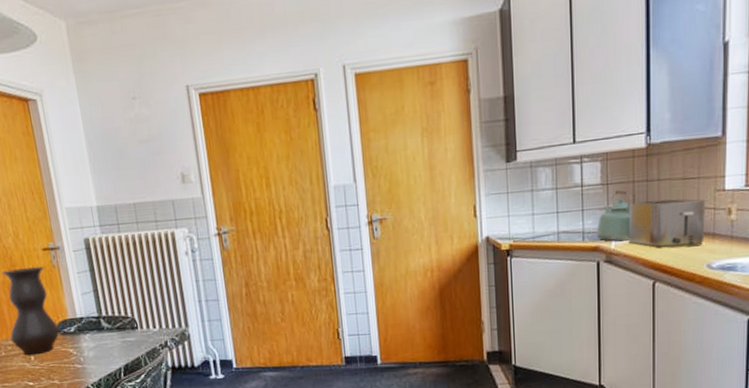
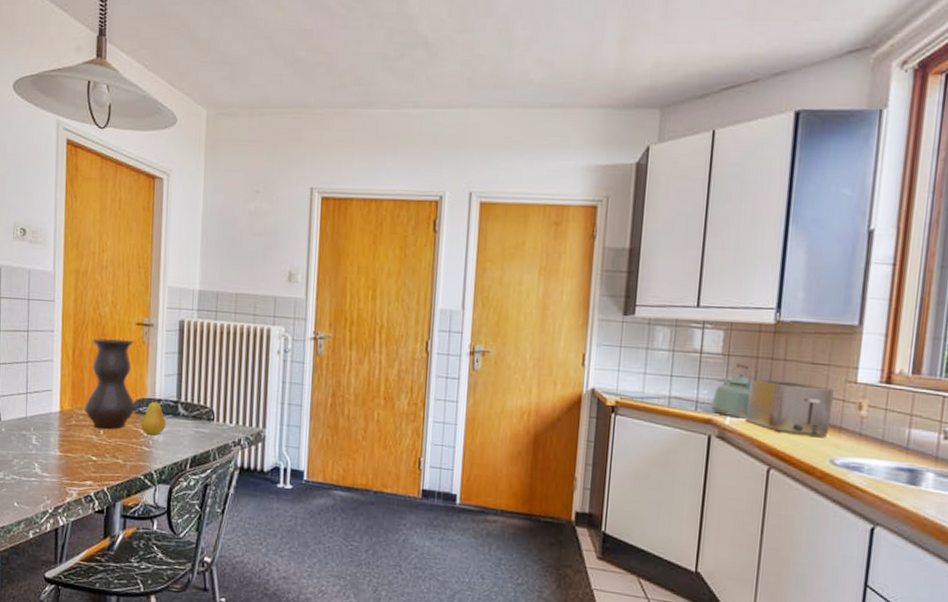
fruit: none [68,317,93,353] -> present [141,397,166,435]

